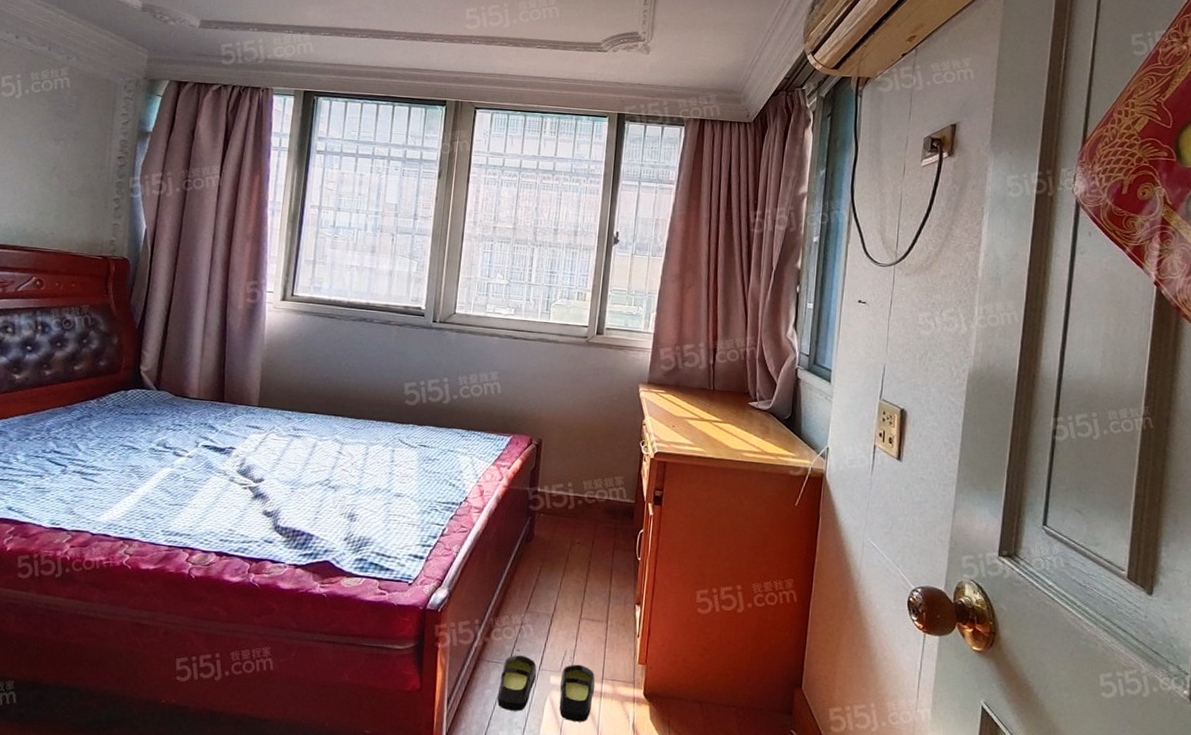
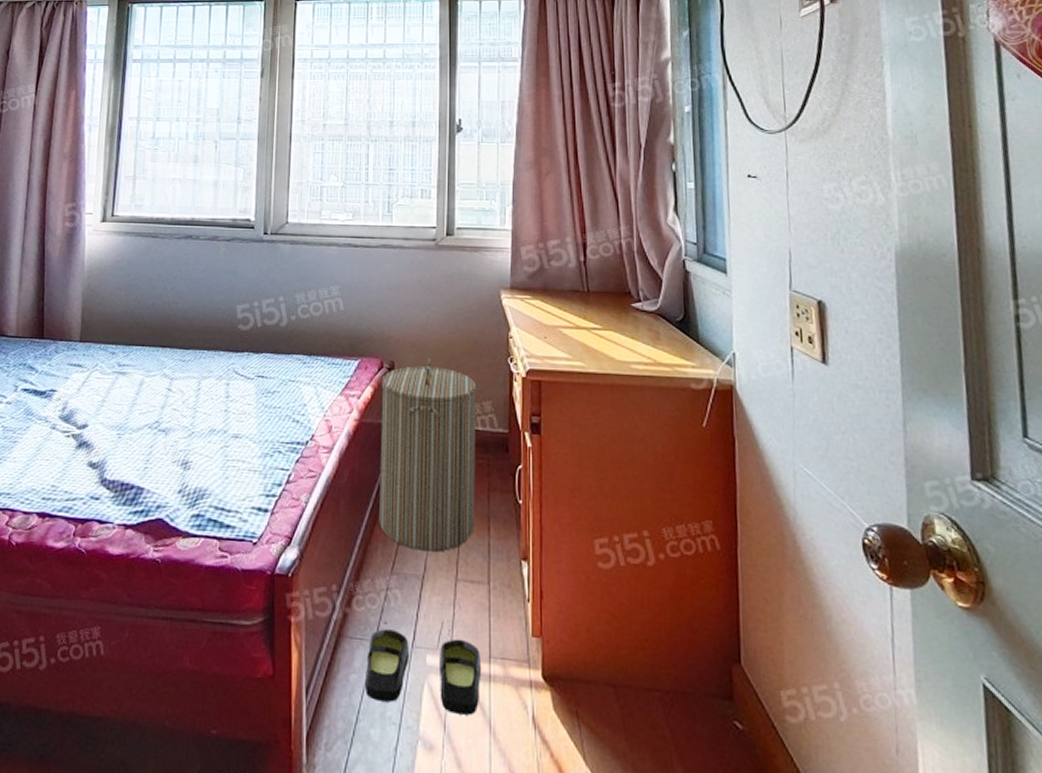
laundry hamper: none [519,438,611,596] -> present [379,358,476,552]

